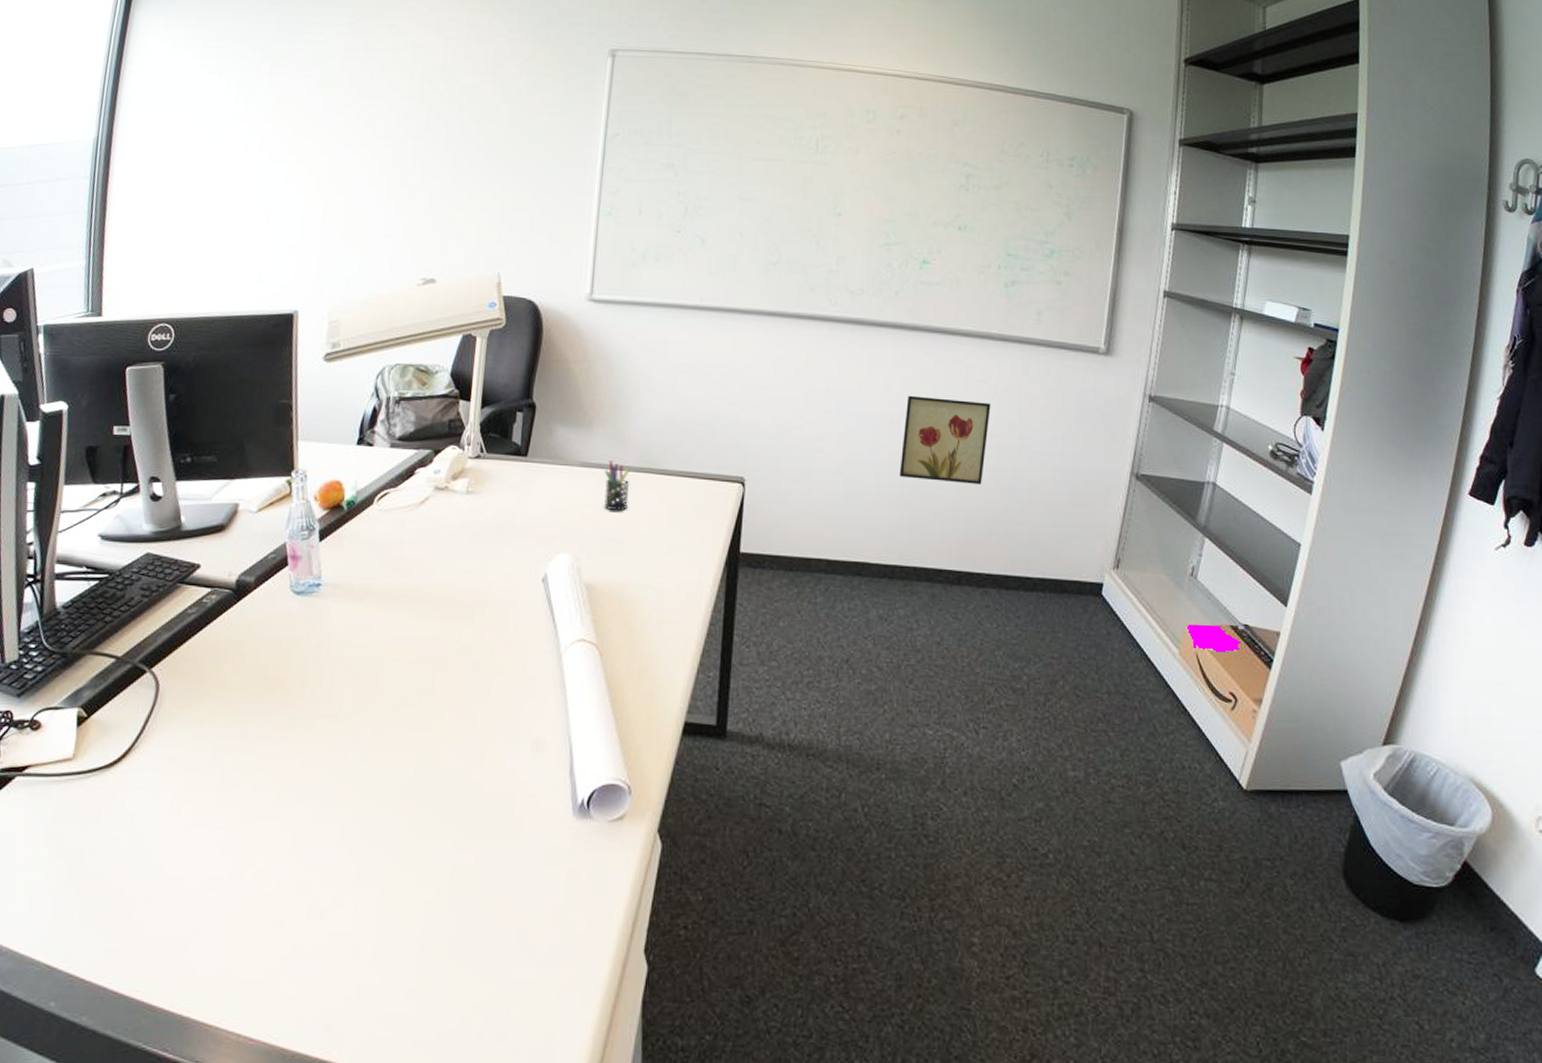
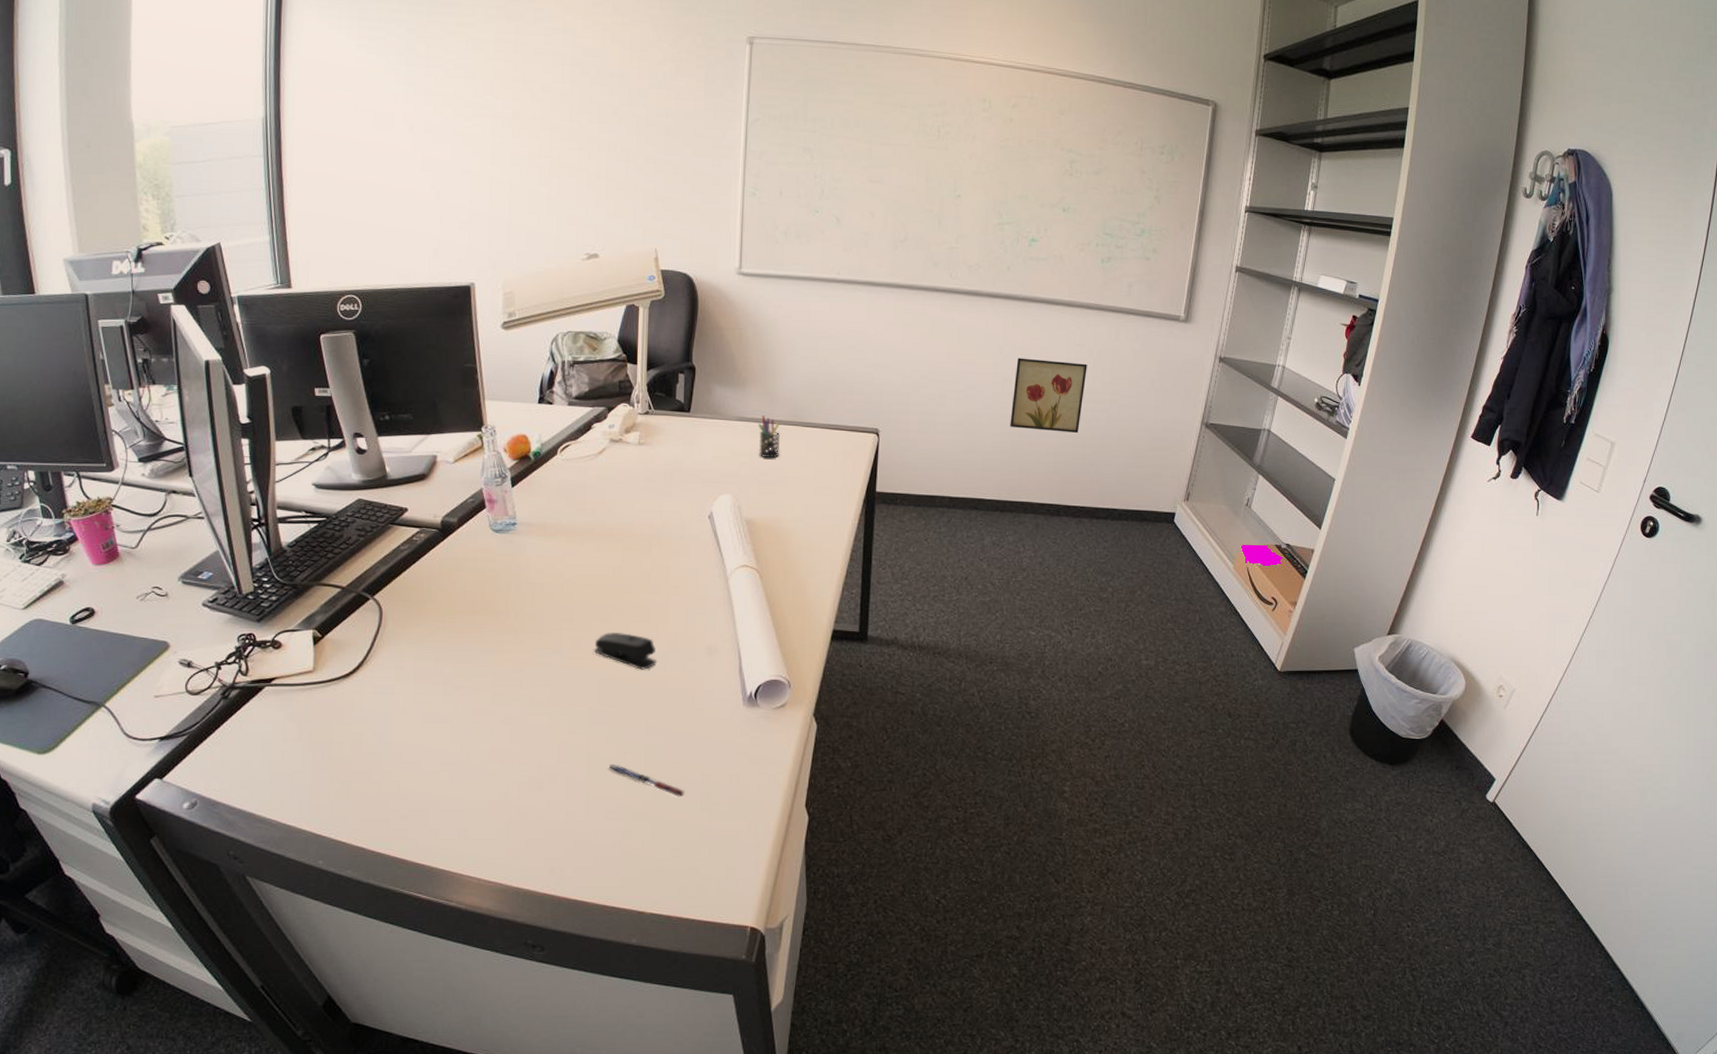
stapler: none [398,719,471,767] -> present [593,633,656,670]
pen: none [407,887,496,934] -> present [609,764,684,797]

